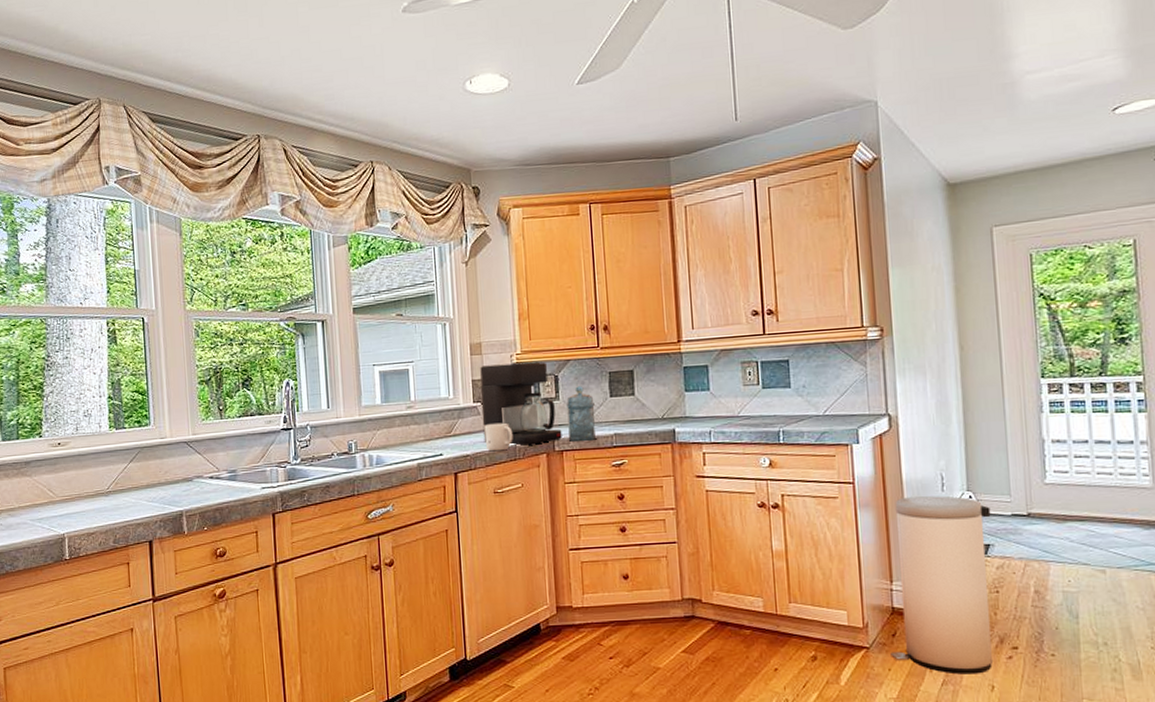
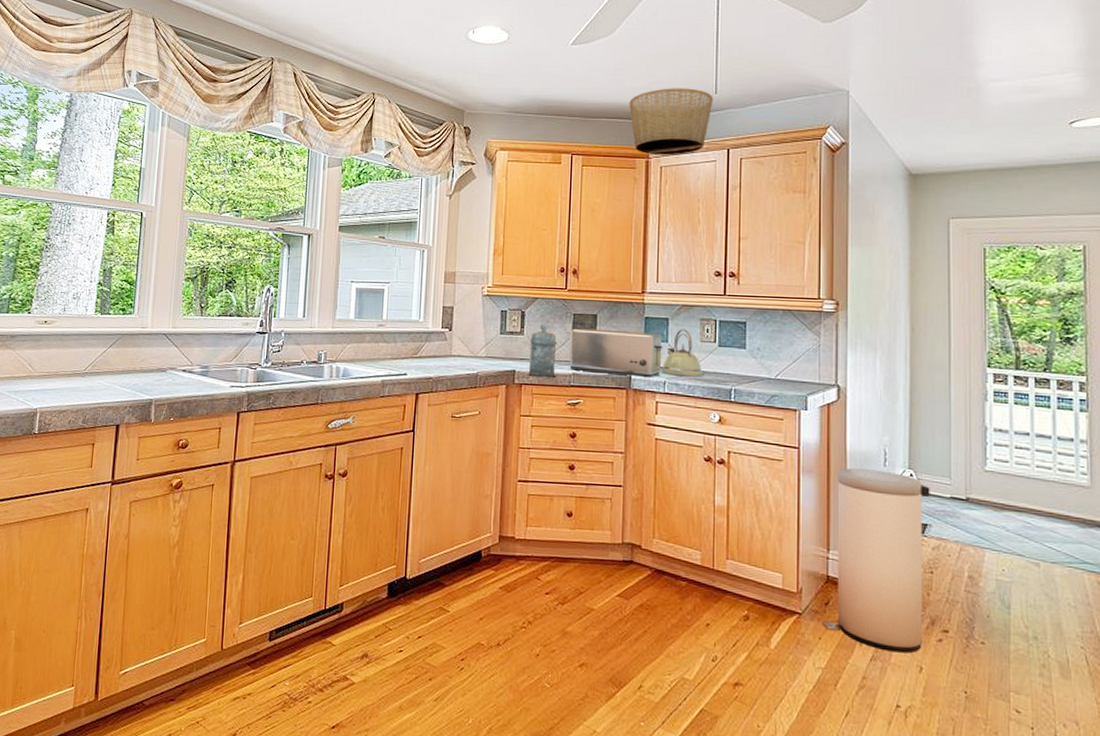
coffee maker: present [480,362,562,445] -> none [447,294,523,375]
mug: present [484,422,513,451] -> none [448,349,476,378]
toaster: none [607,382,706,431] -> present [569,328,664,379]
basket: none [645,117,735,195] -> present [629,88,714,156]
kettle: none [704,375,749,424] -> present [660,329,703,377]

